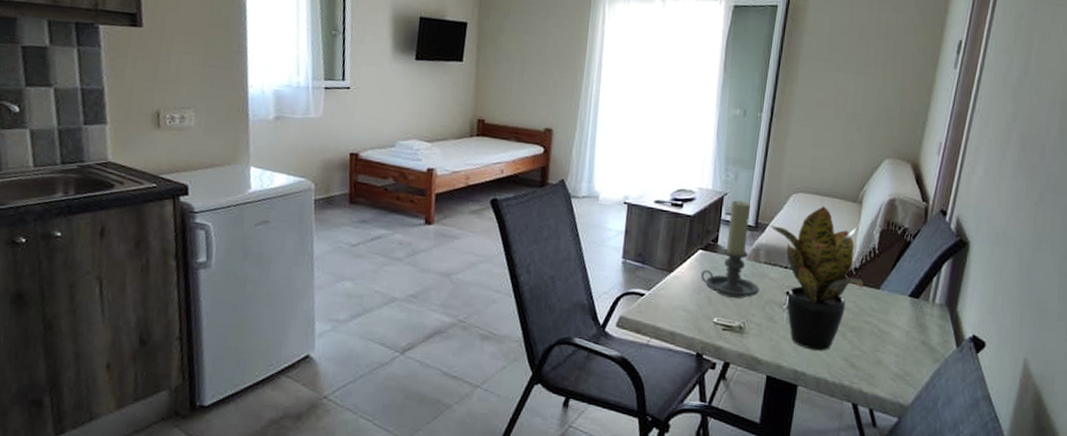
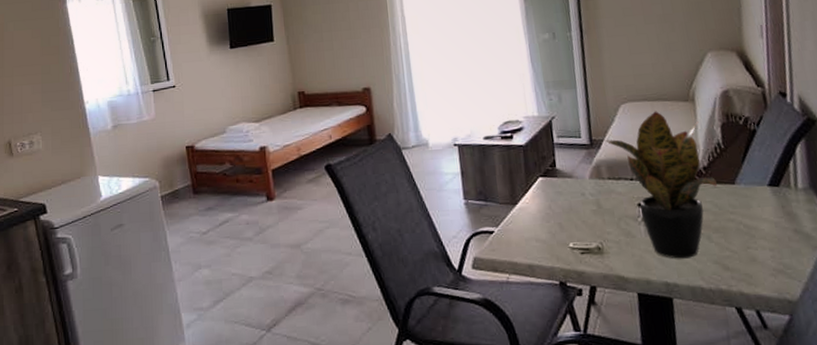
candle holder: present [701,200,760,299] -> none [546,121,610,220]

